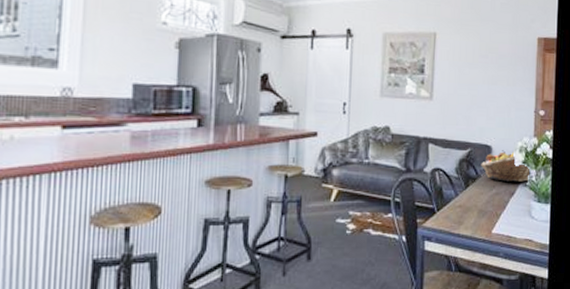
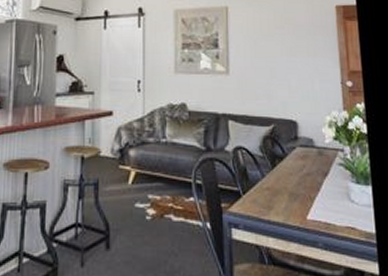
fruit basket: present [481,150,529,182] -> none [287,125,343,160]

